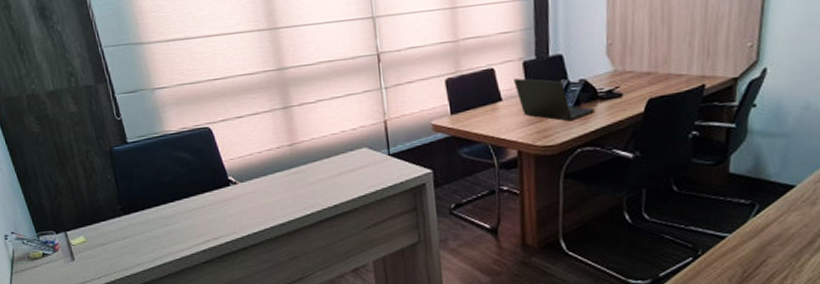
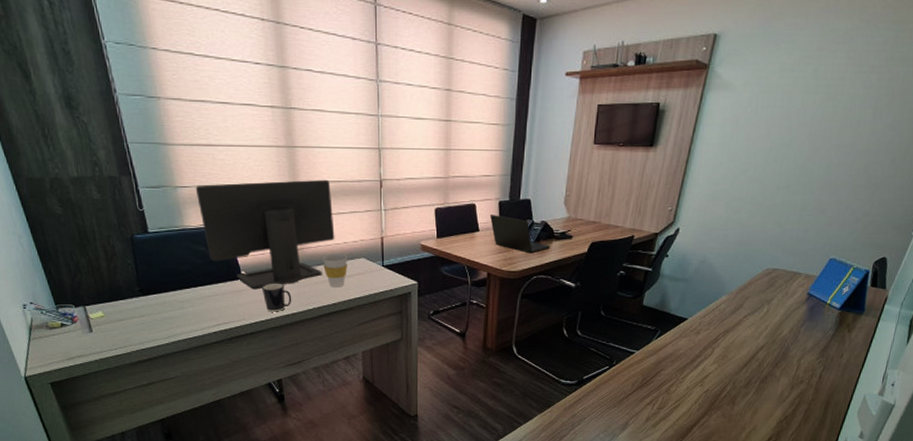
computer monitor: none [174,60,331,197] -> present [195,179,335,290]
mug: none [252,186,287,222] -> present [262,283,292,312]
cup: none [317,145,348,187] -> present [322,253,348,288]

